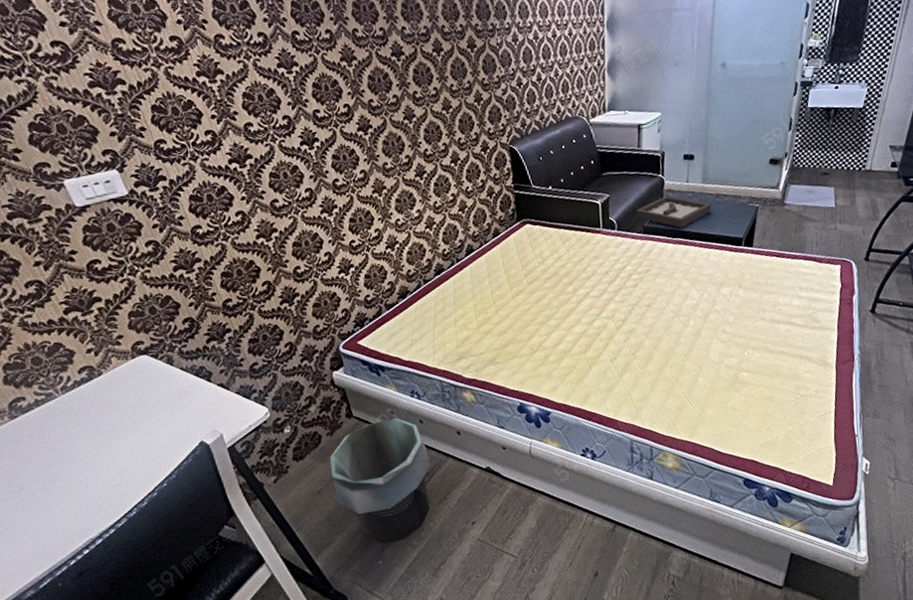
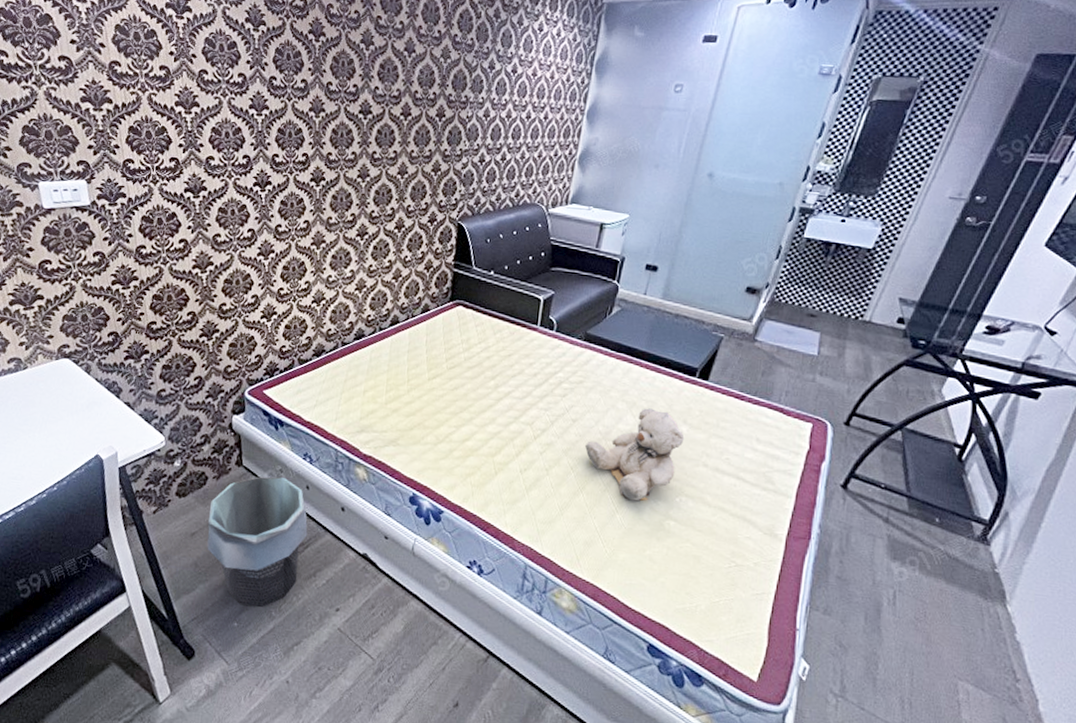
decorative tray: present [635,196,712,228] -> none [579,305,668,344]
teddy bear: none [662,280,743,364] -> present [585,408,685,501]

